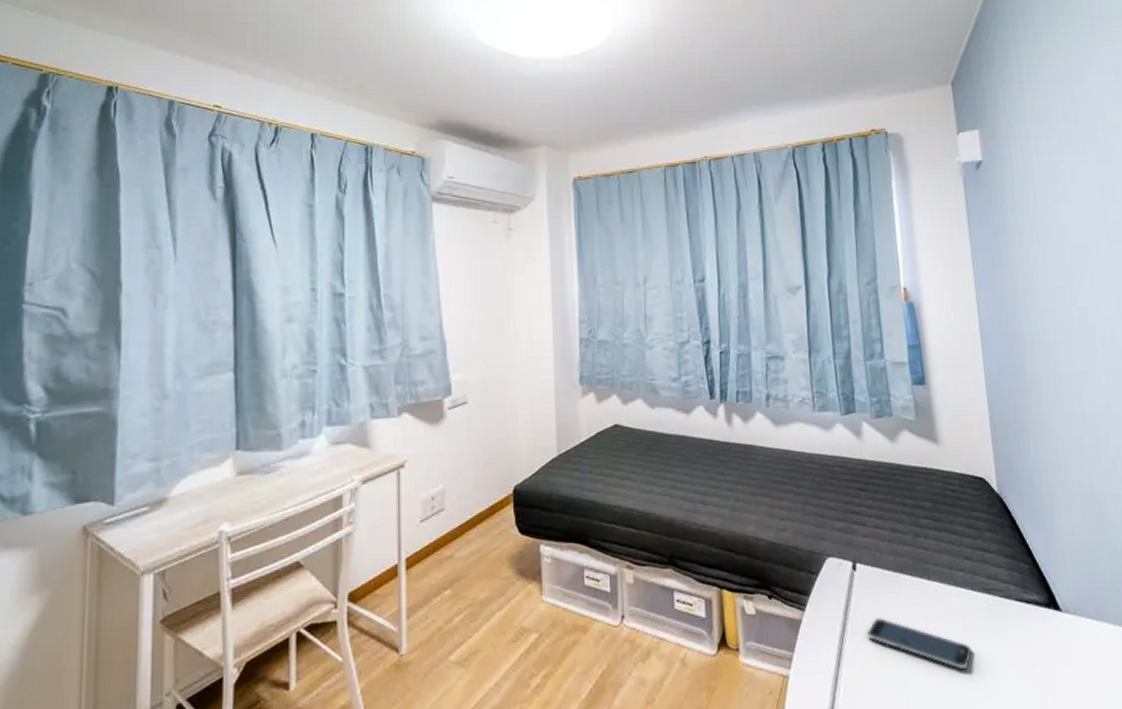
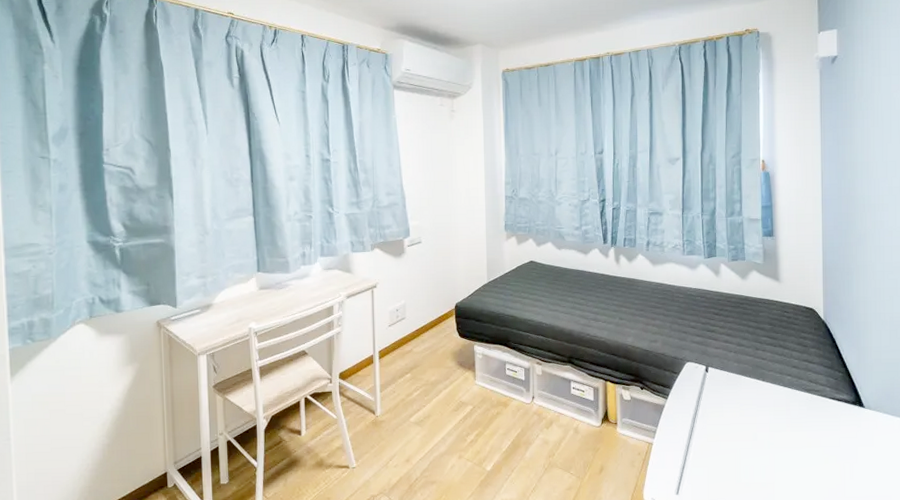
smartphone: present [866,618,972,669] -> none [713,406,791,444]

